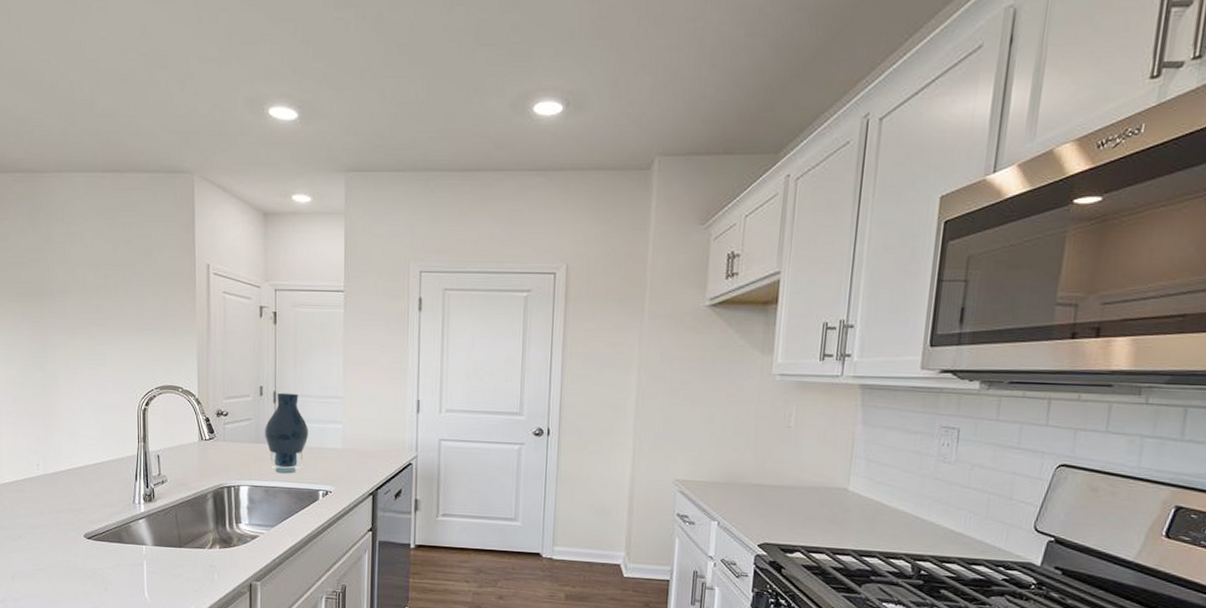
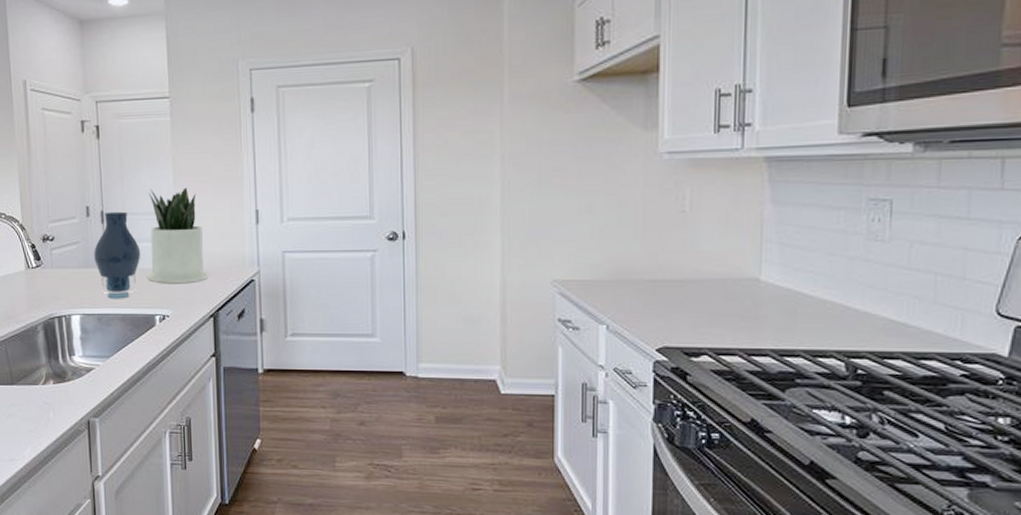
planter: none [312,374,371,464] -> present [146,187,209,284]

